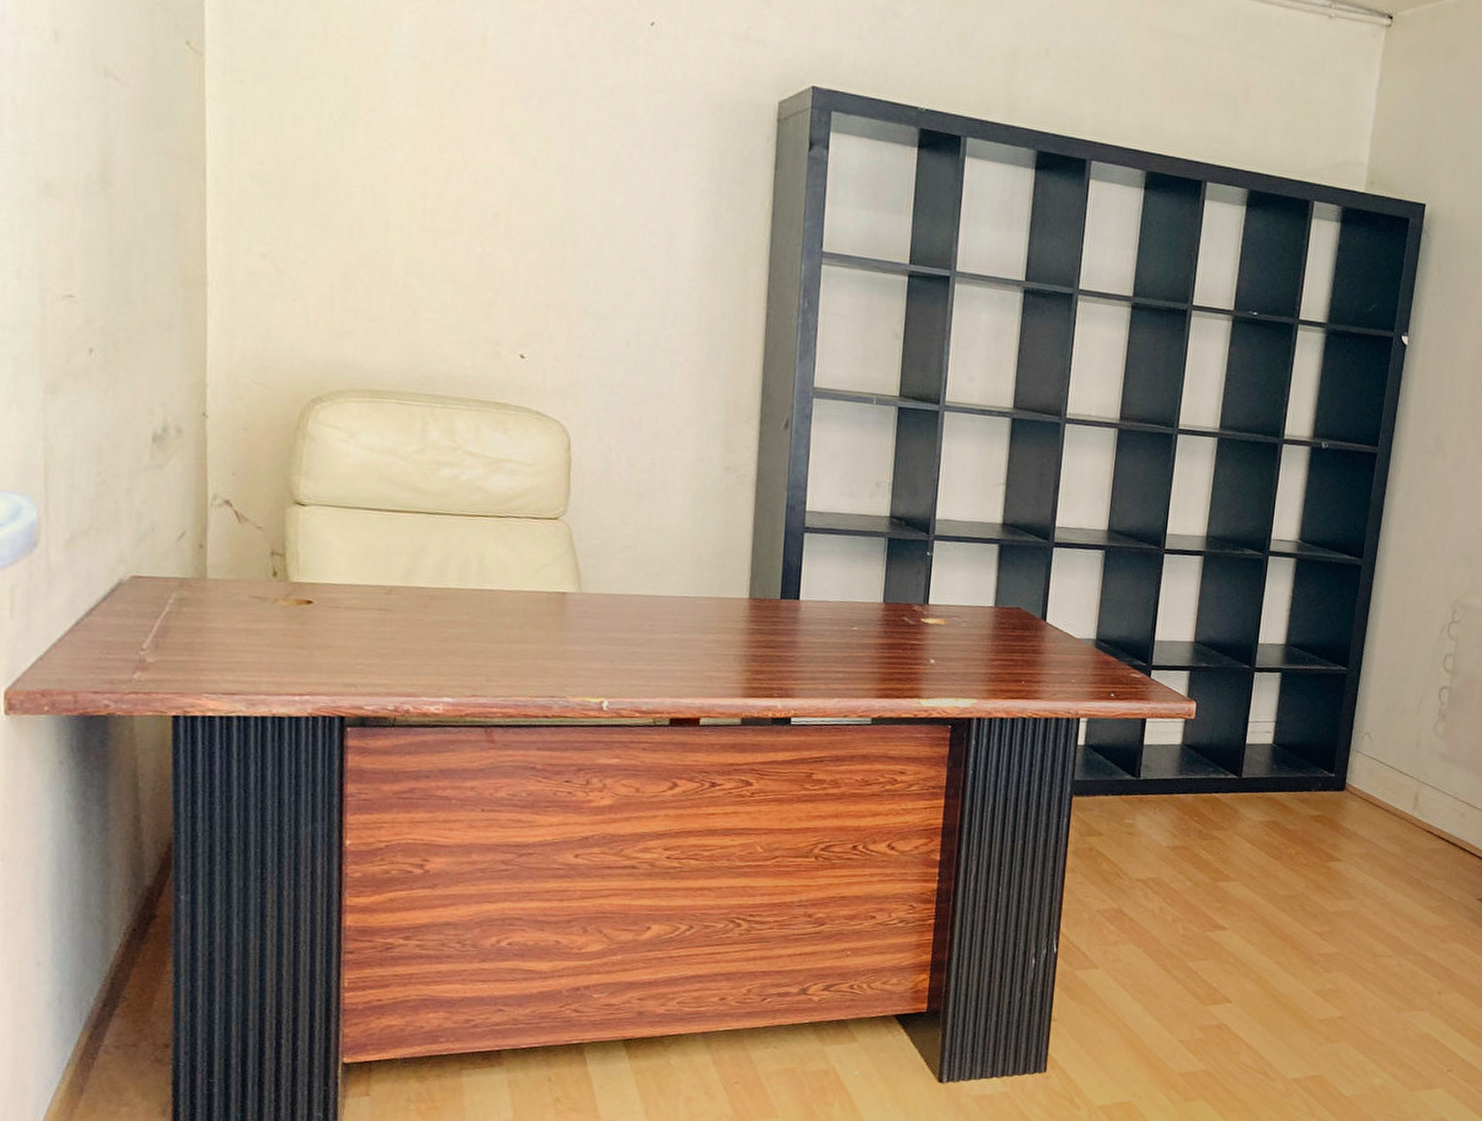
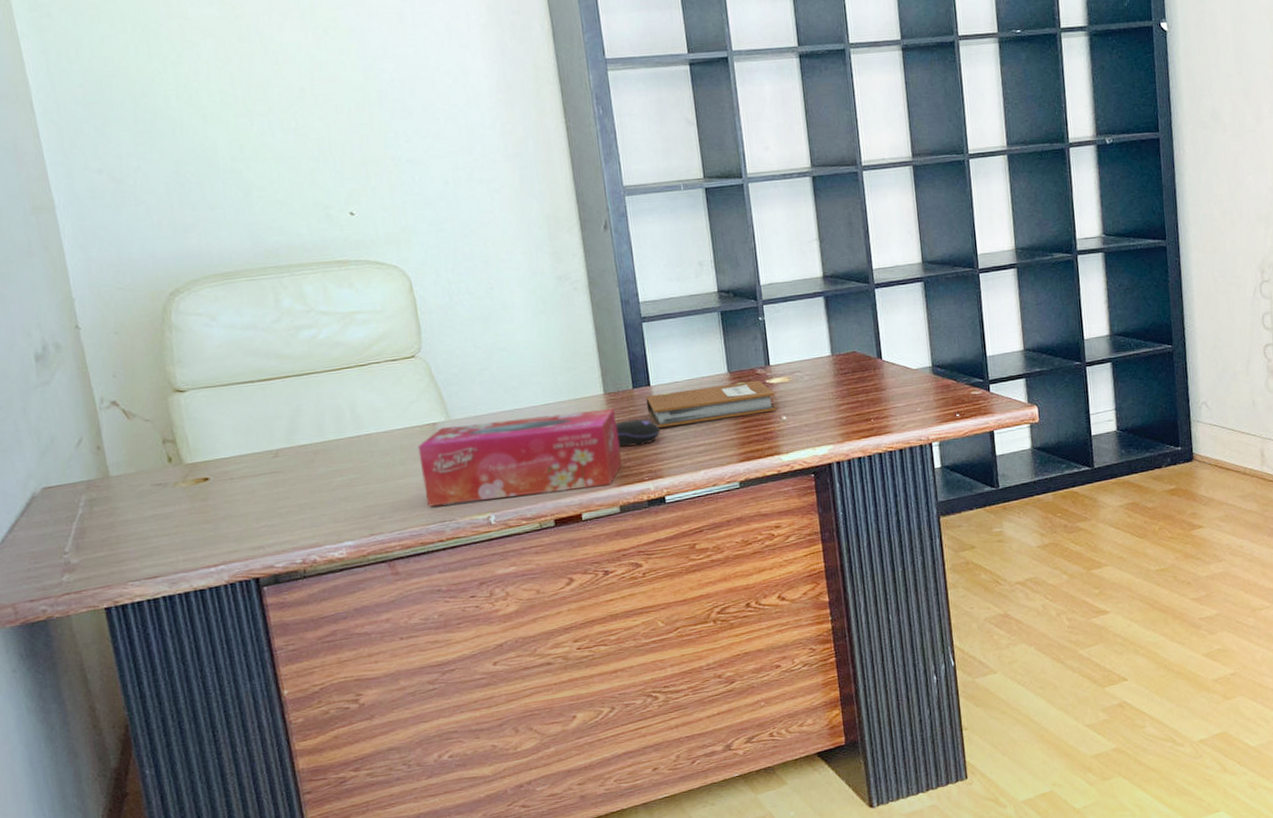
tissue box: none [539,599,757,695] -> present [417,409,622,507]
computer mouse: none [753,630,801,660] -> present [616,419,661,447]
notebook: none [791,609,928,652] -> present [645,380,777,428]

